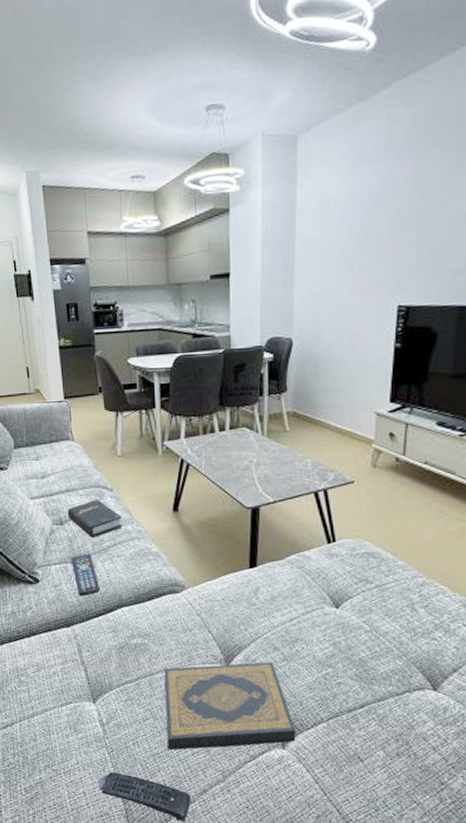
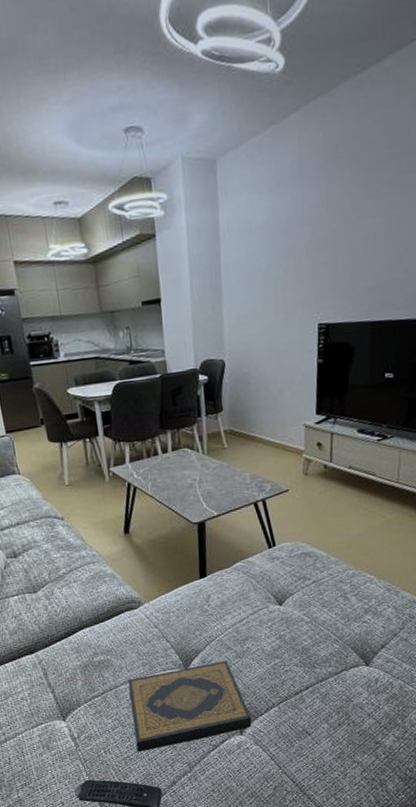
hardback book: present [67,499,122,538] -> none [20,529,76,567]
remote control: present [71,553,101,597] -> none [29,582,61,624]

